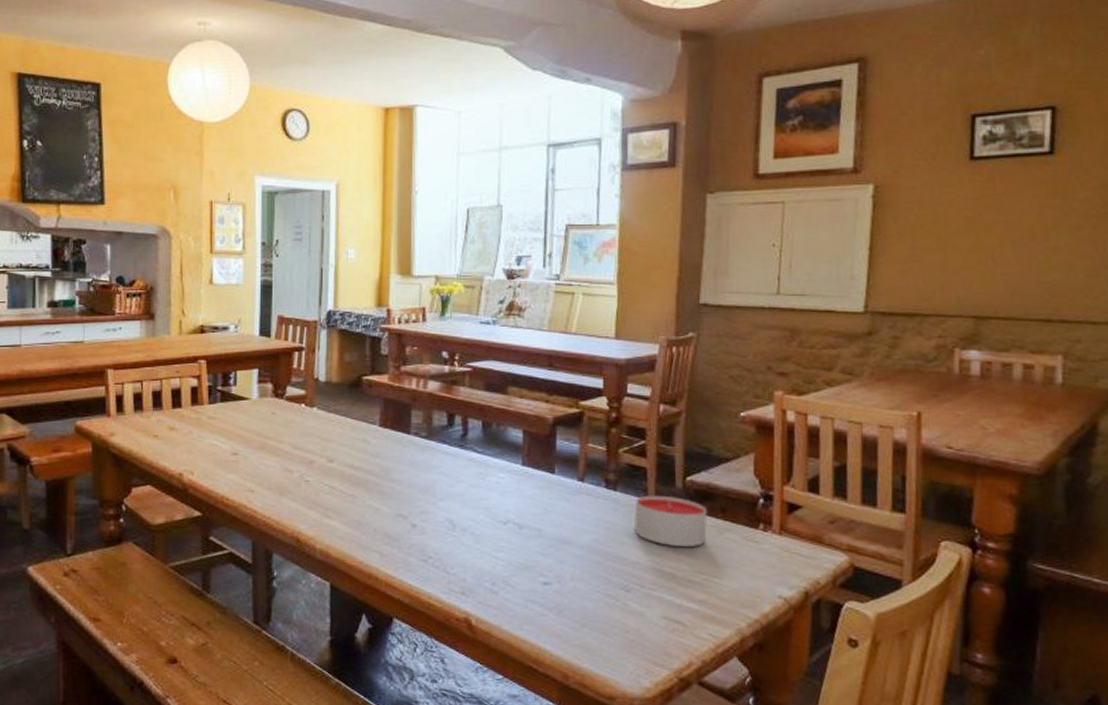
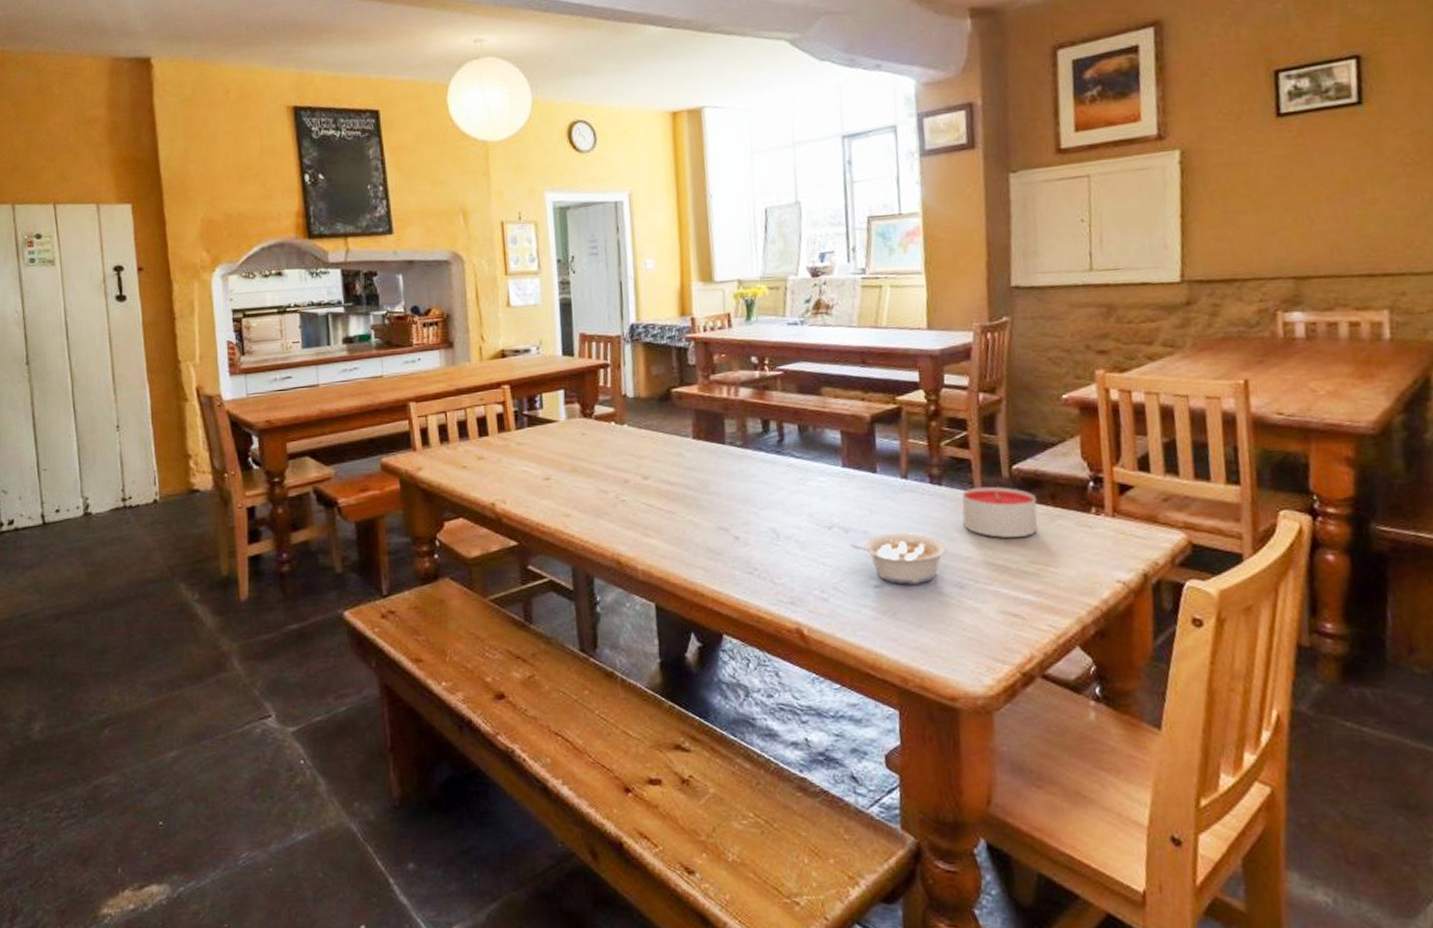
legume: none [523,532,617,585] -> present [849,532,948,585]

